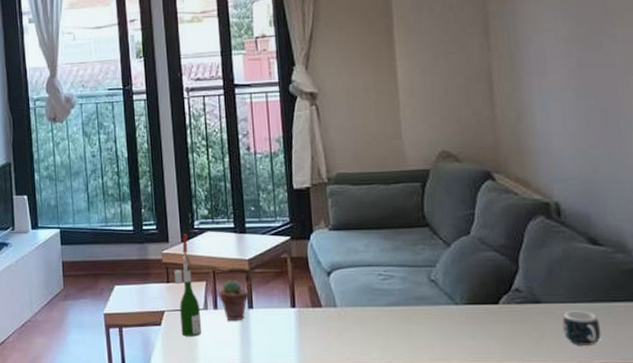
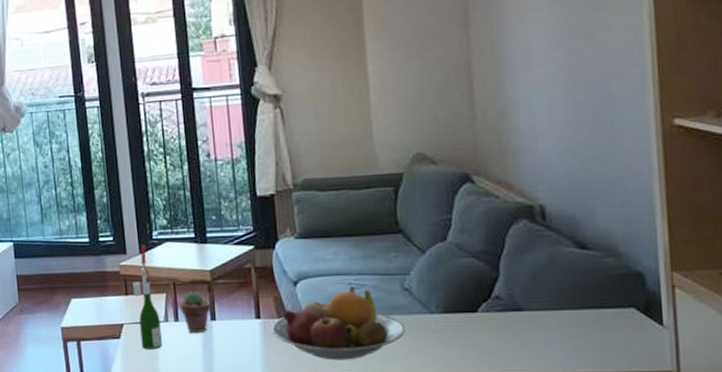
fruit bowl: none [306,277,432,349] -> present [271,286,405,360]
mug: present [562,310,601,345] -> none [546,318,588,354]

